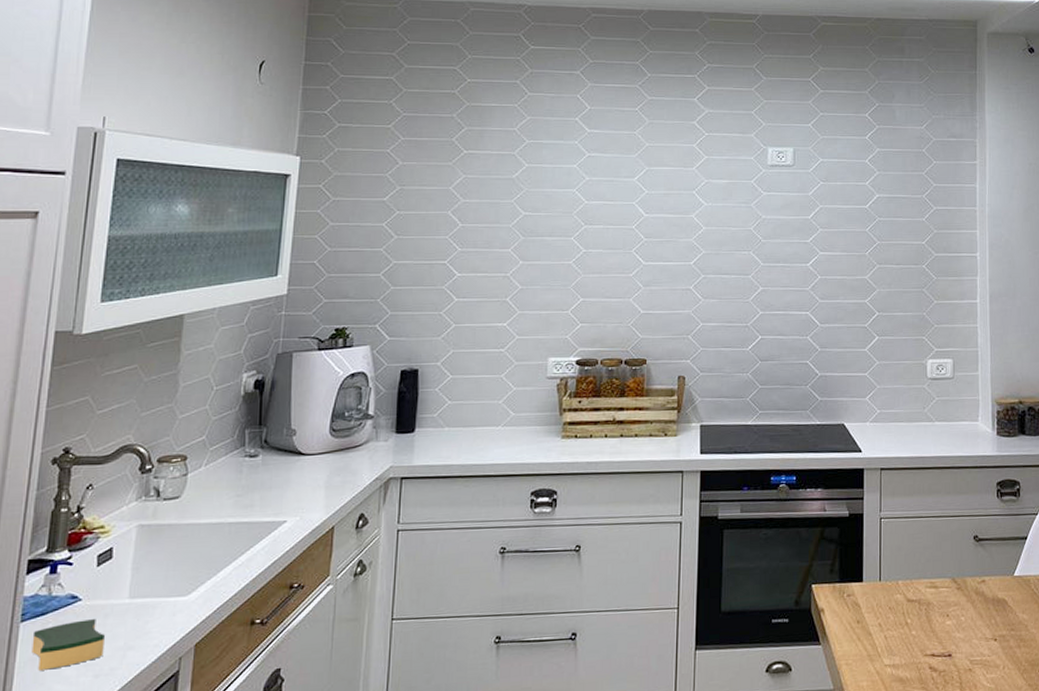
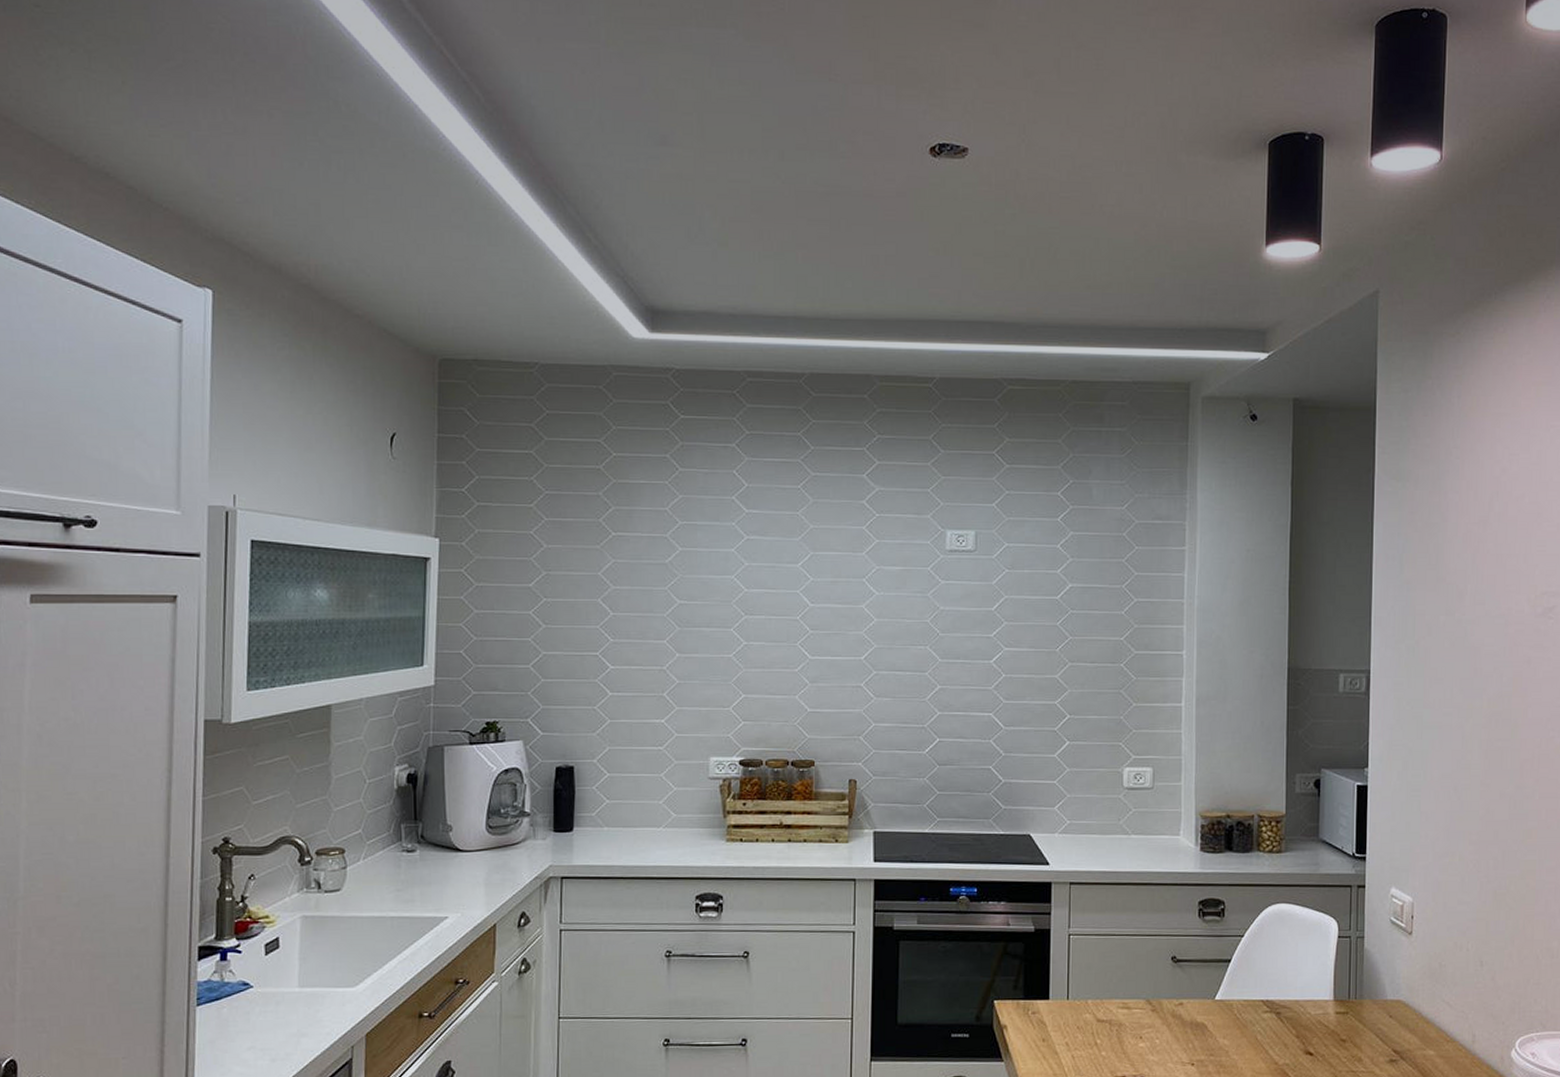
sponge: present [31,619,105,671] -> none [209,1006,278,1053]

